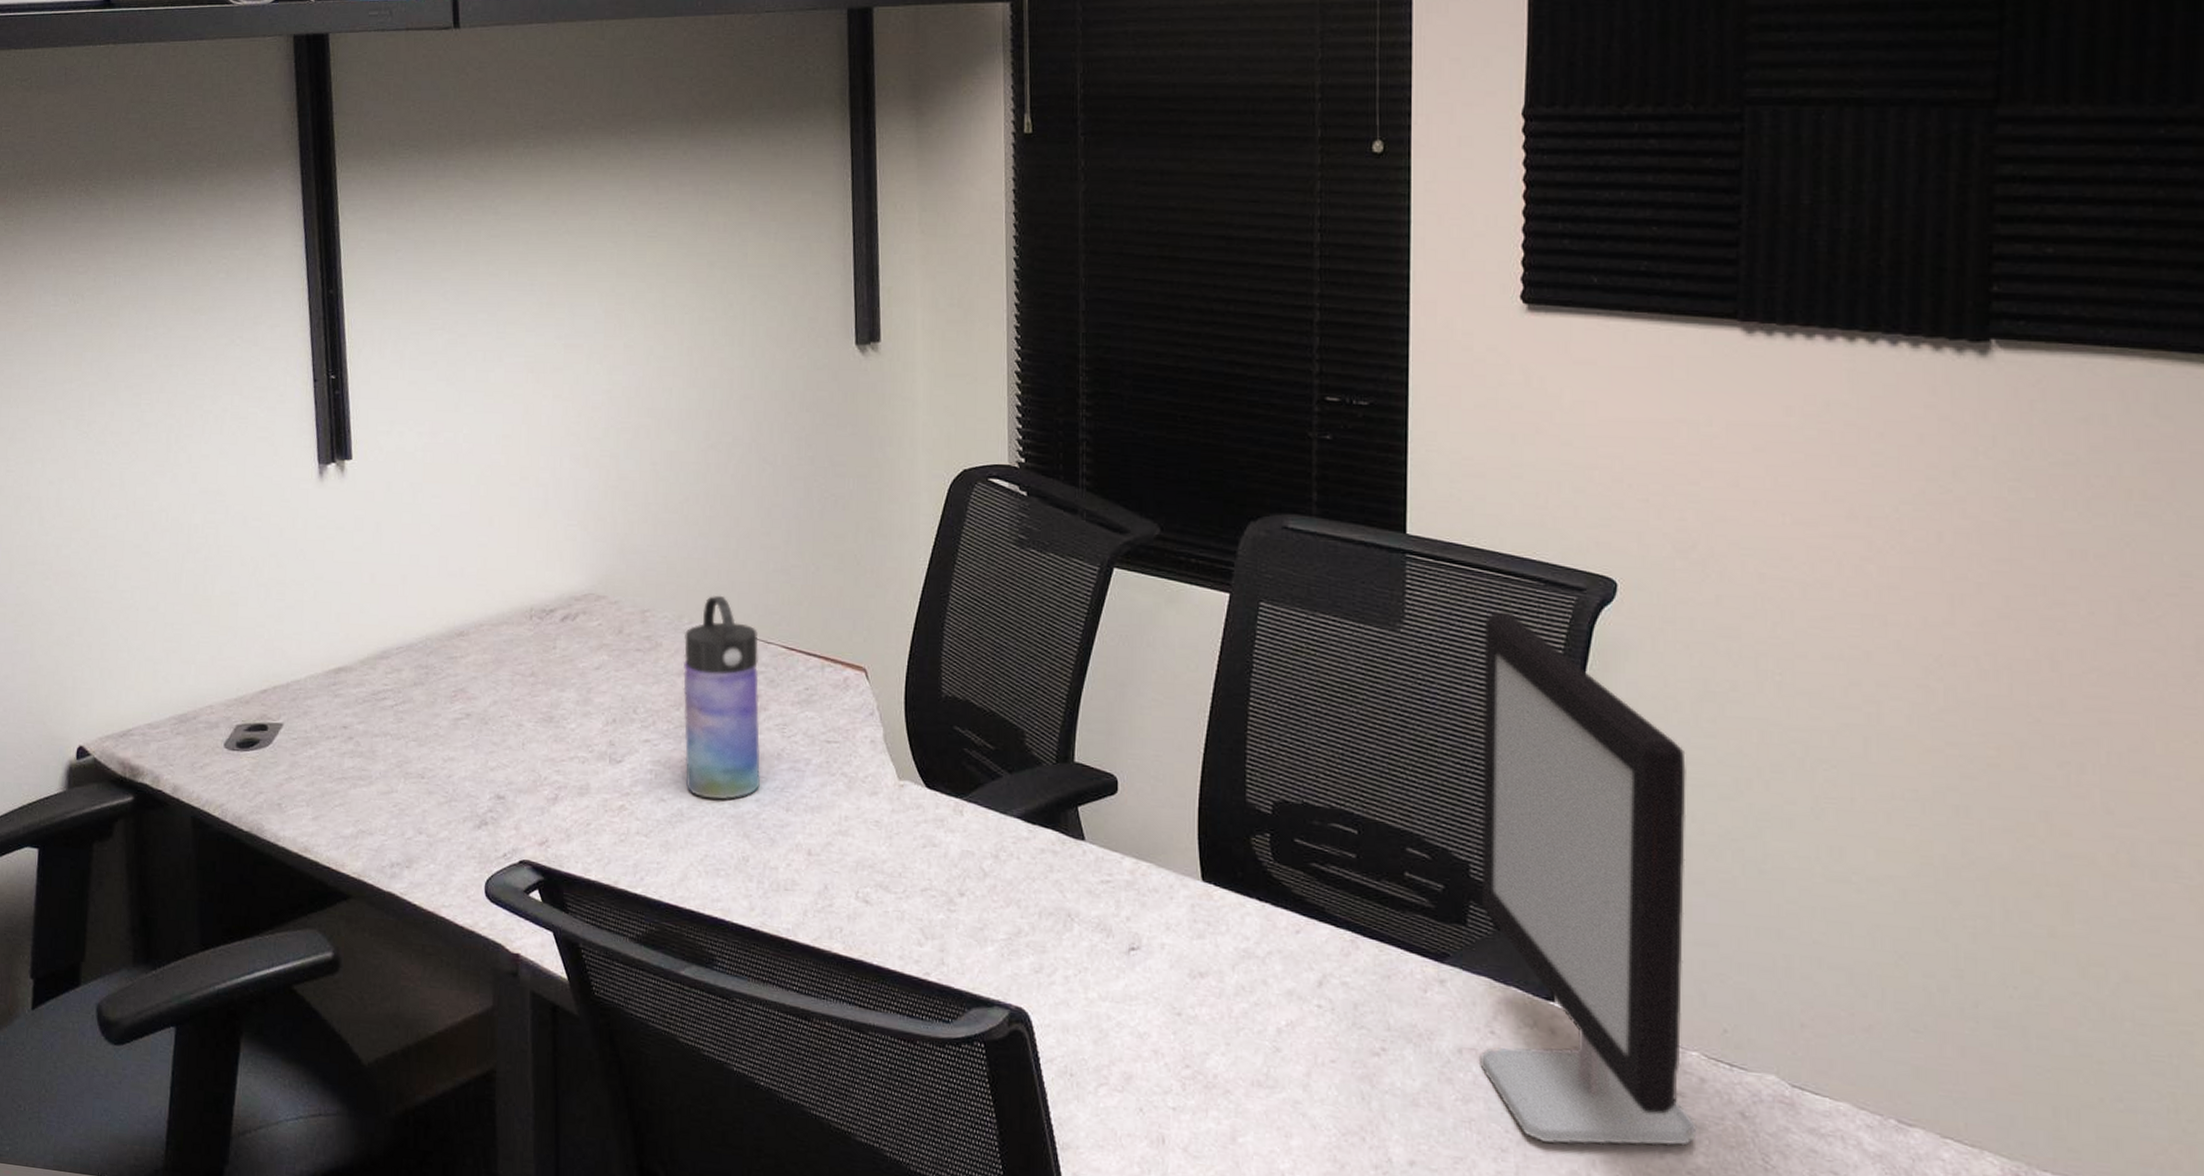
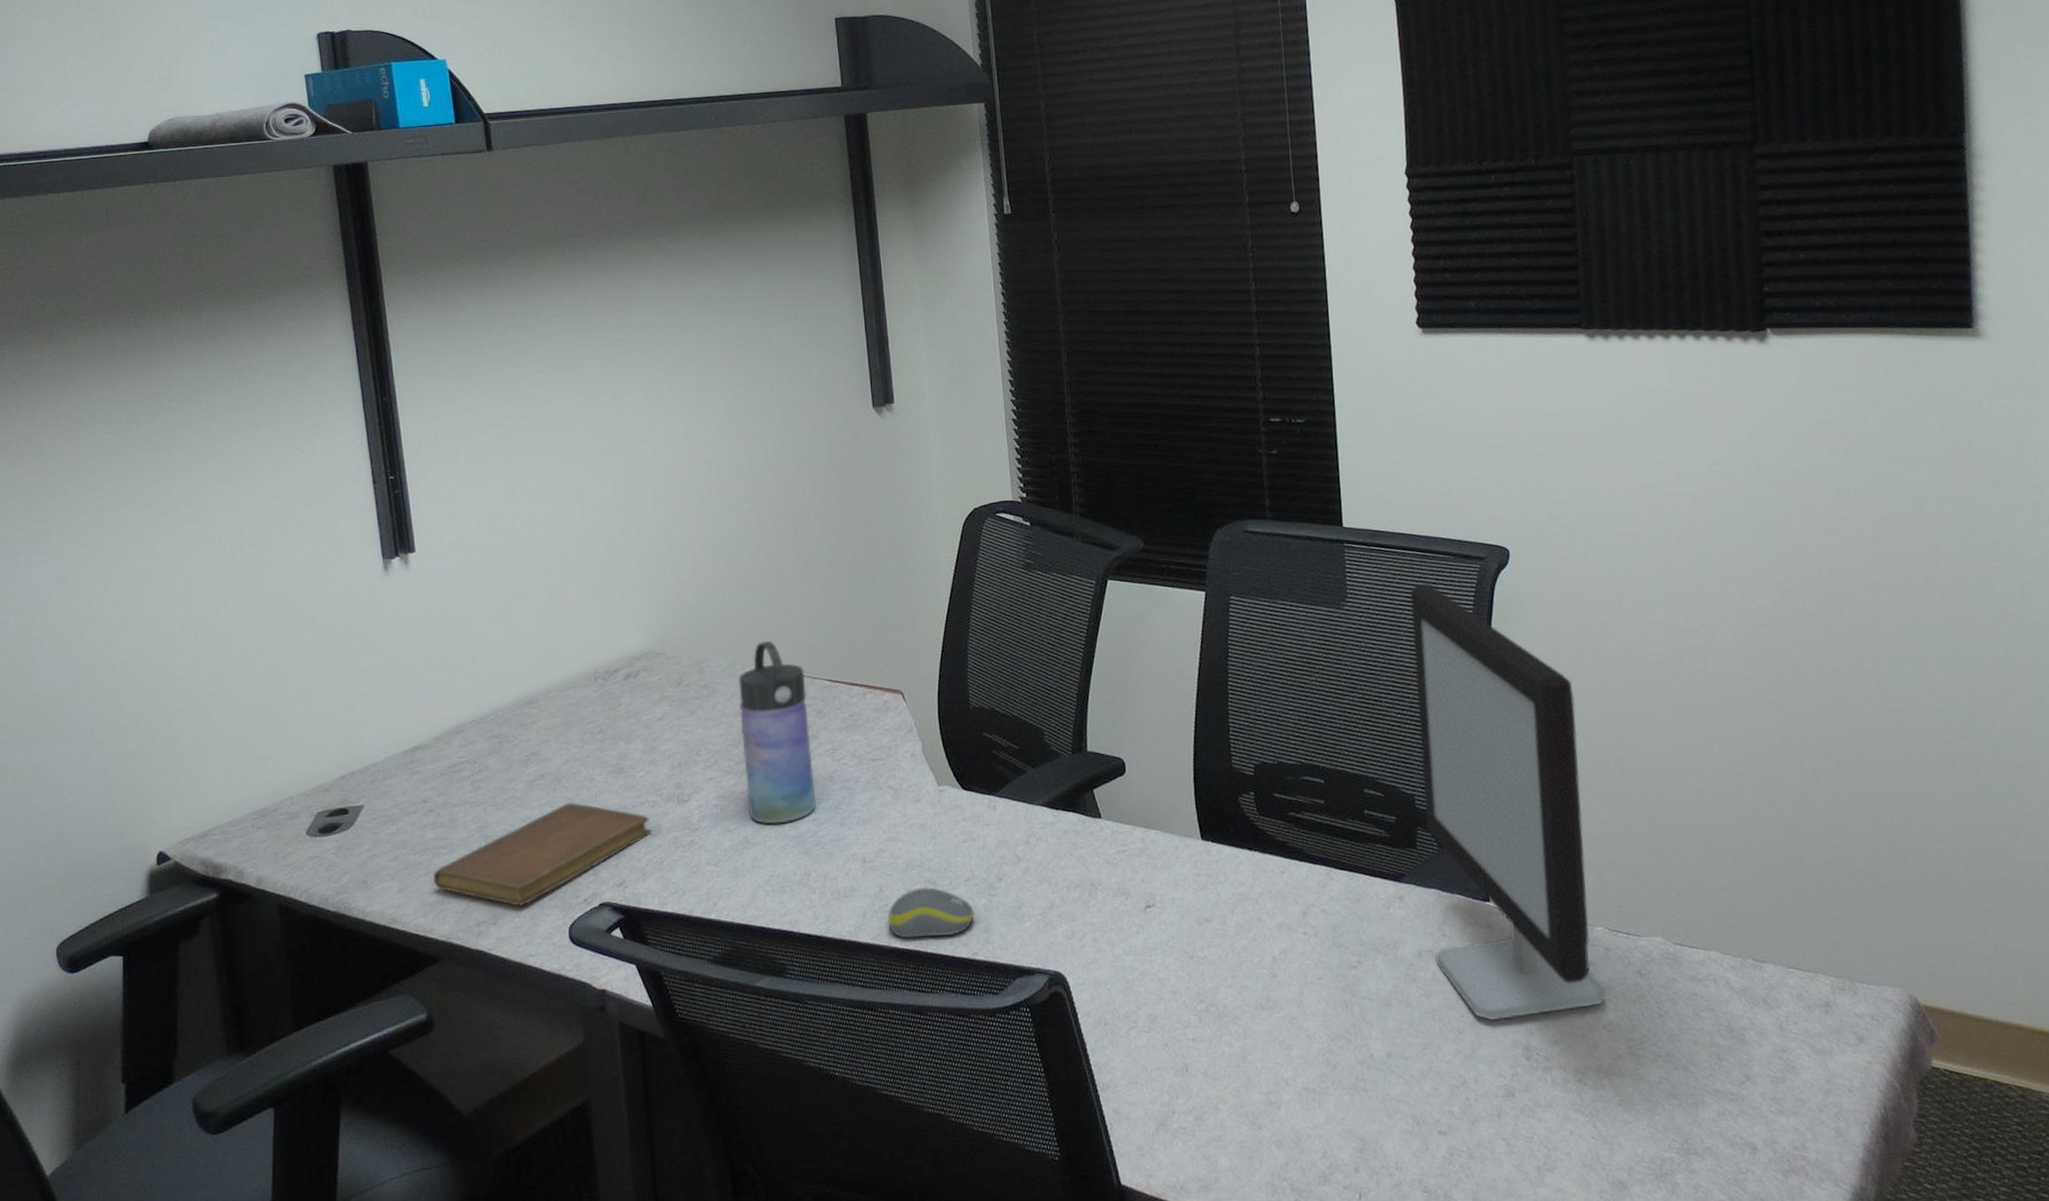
notebook: none [349,746,580,852] -> present [434,802,652,906]
computer mouse: none [831,891,929,950] -> present [887,887,974,939]

